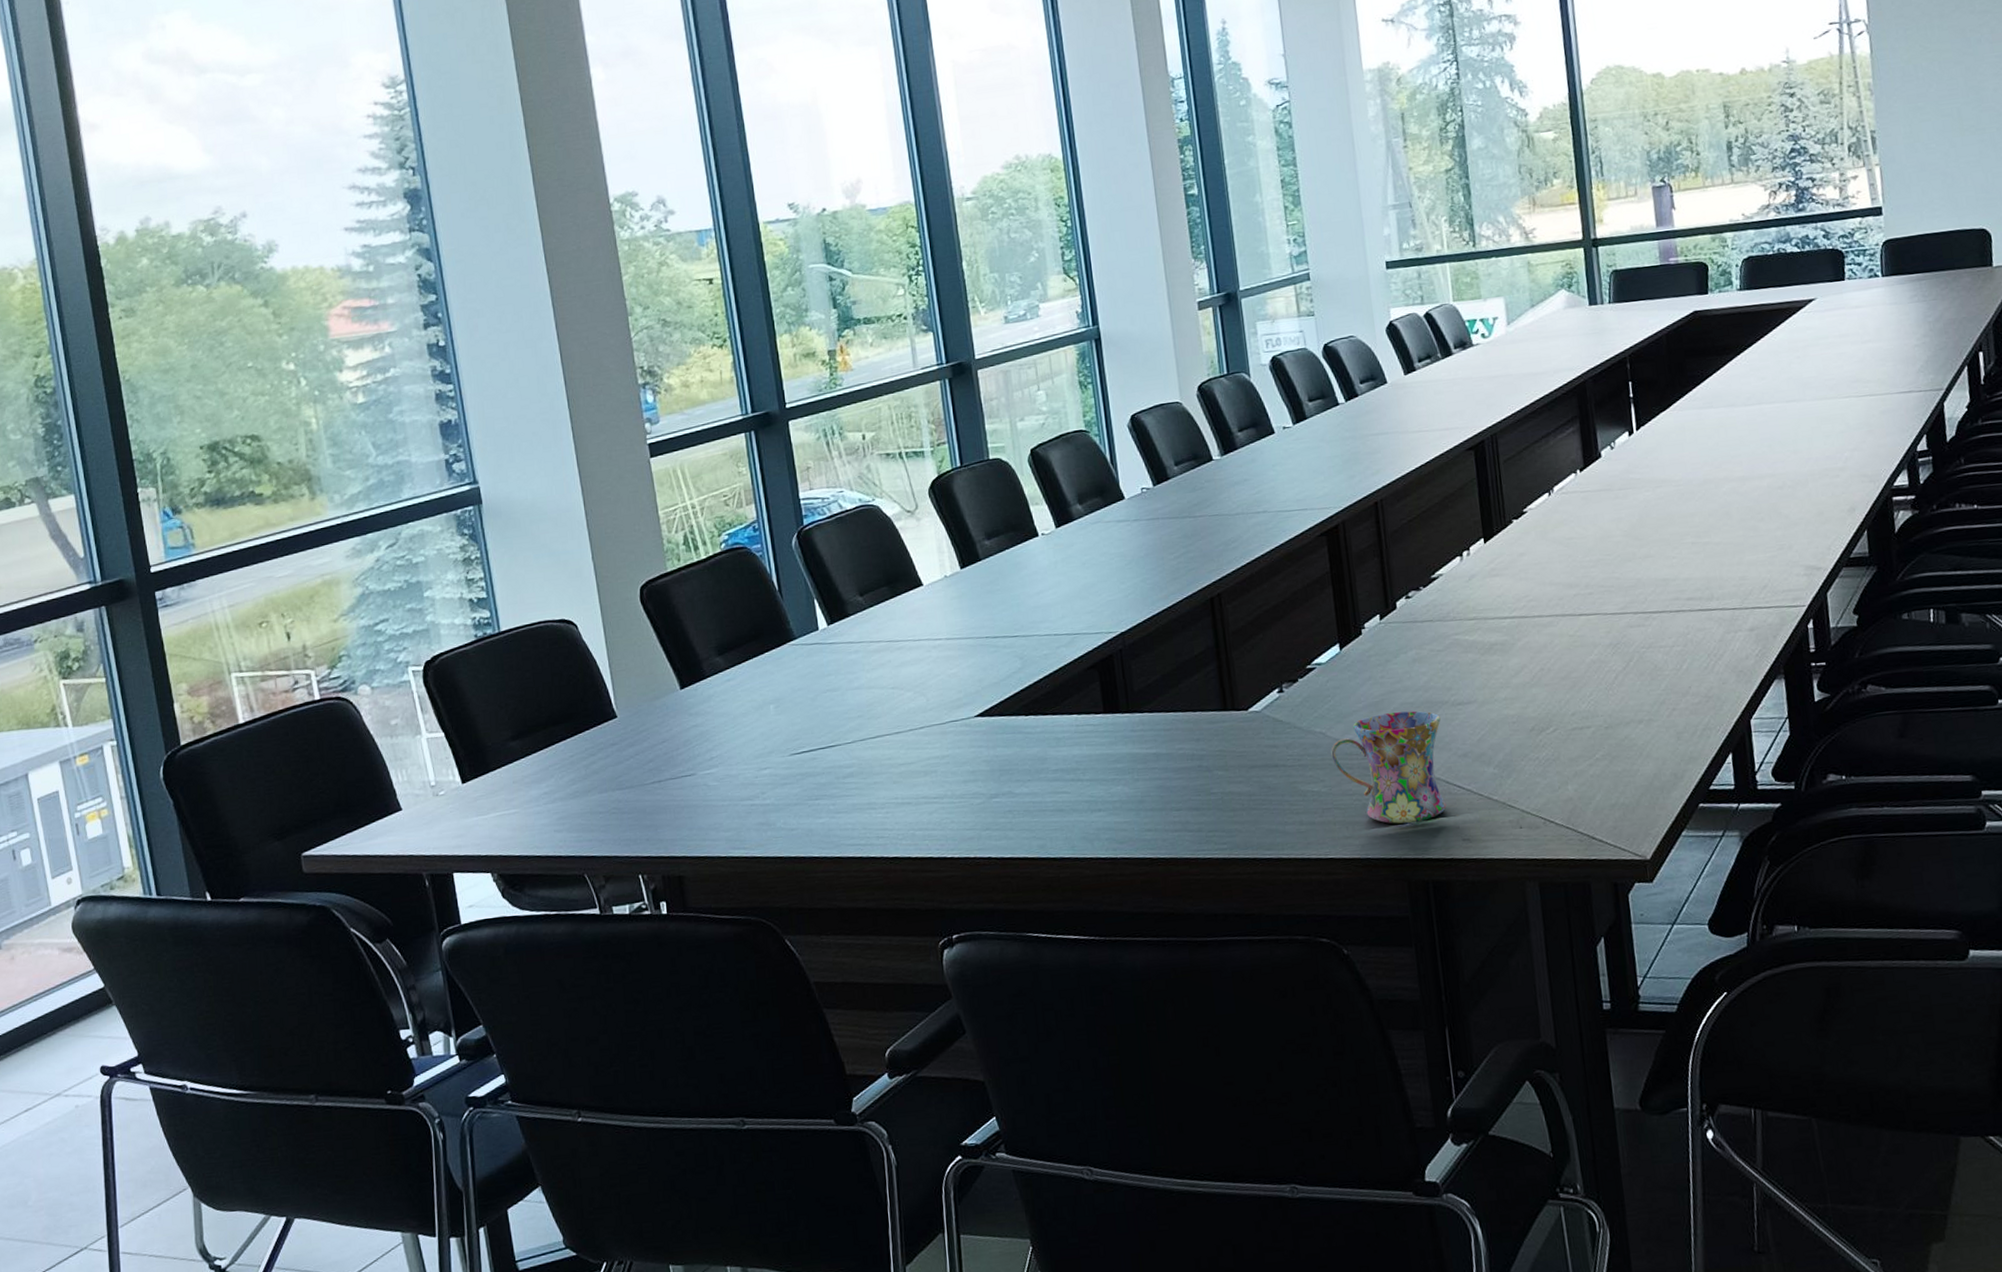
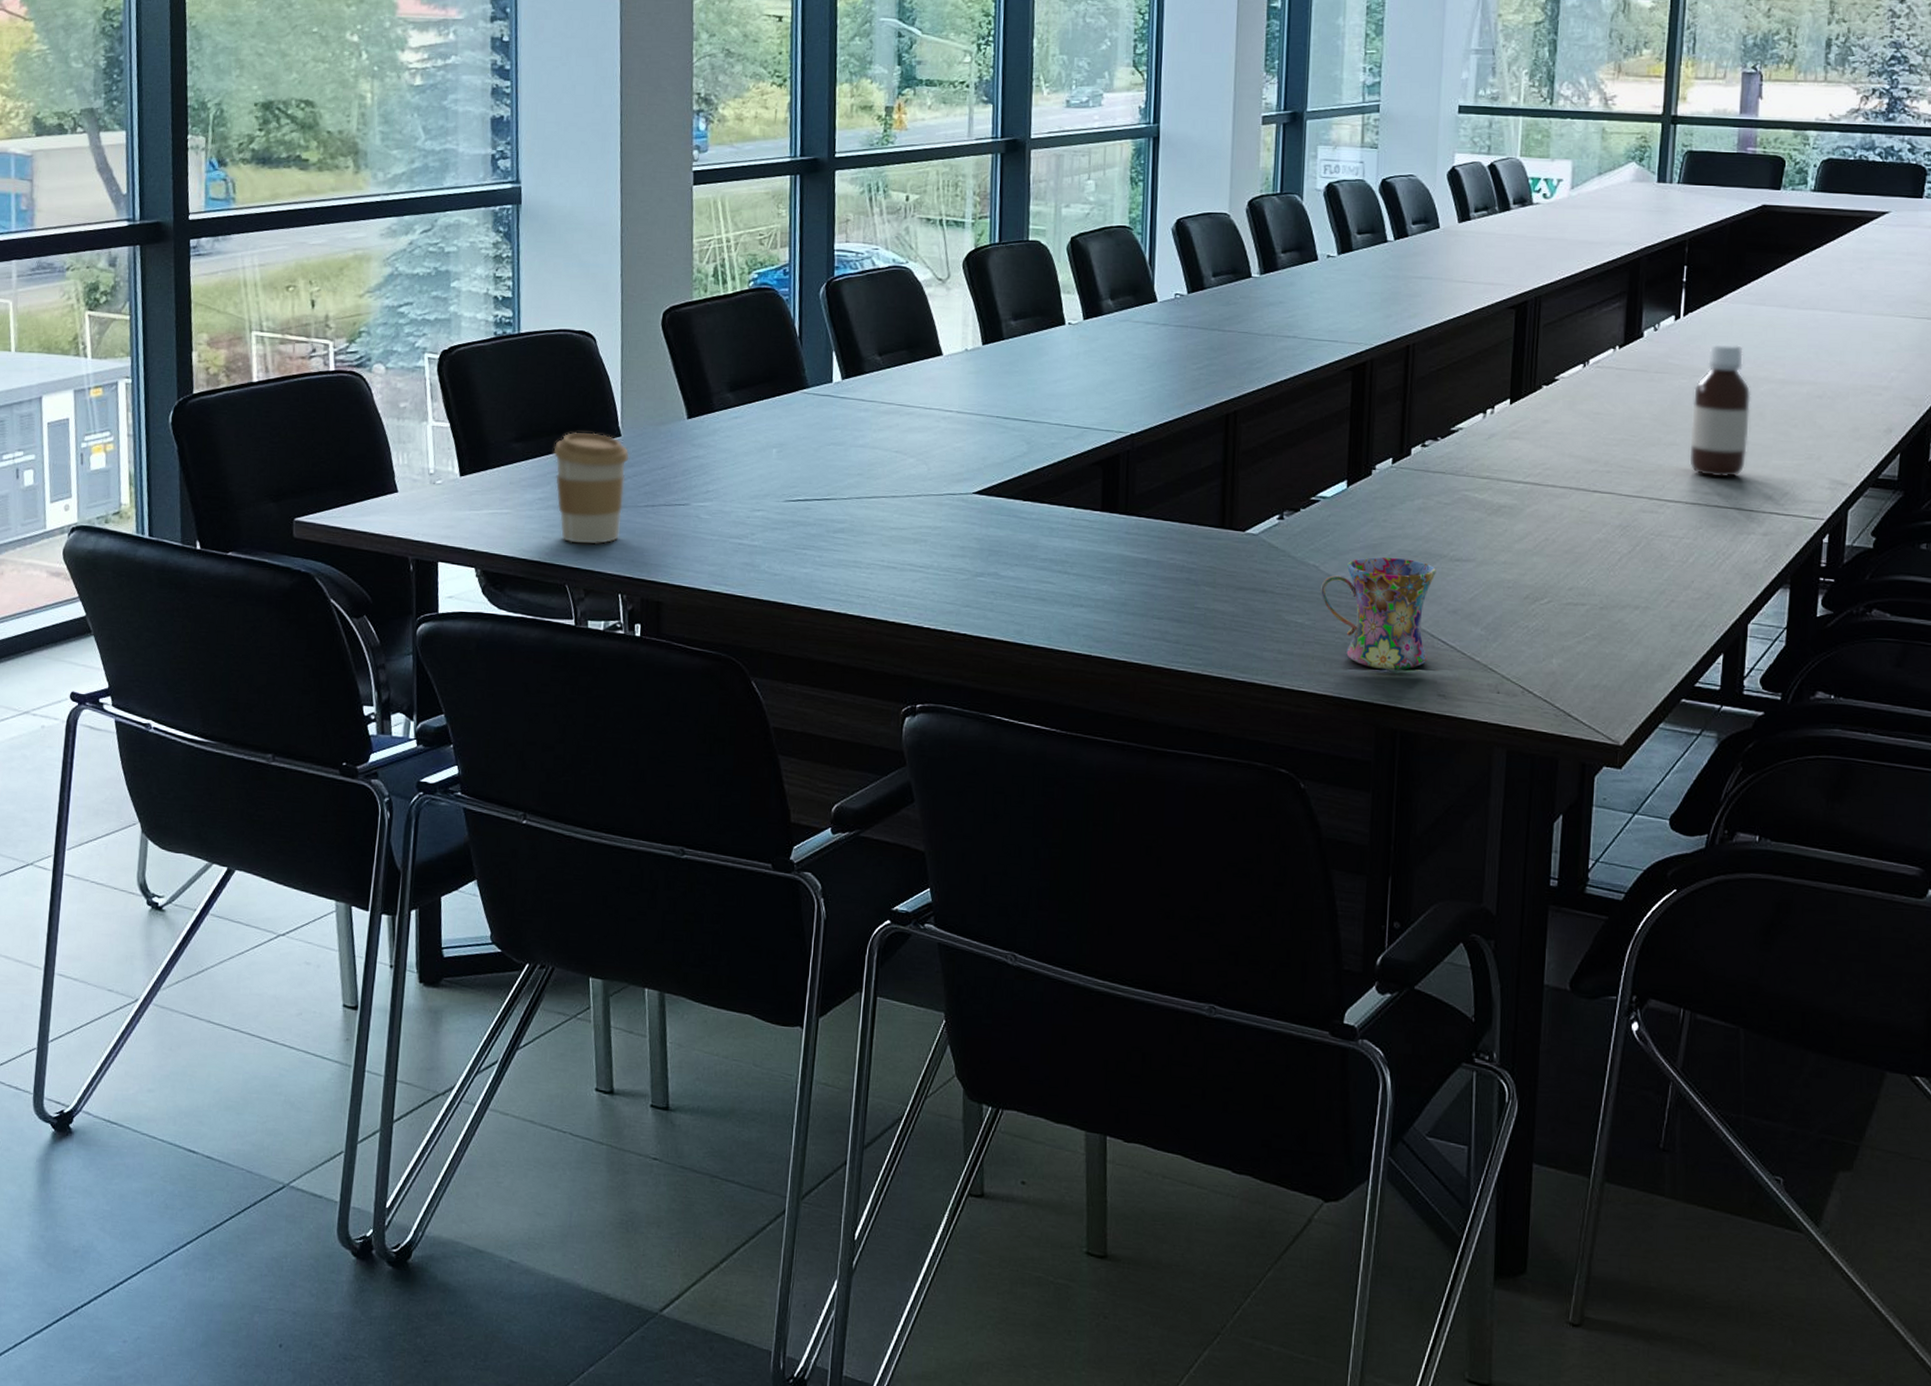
coffee cup: none [551,718,631,832] -> present [553,432,629,545]
bottle: none [1659,449,1721,582] -> present [1689,343,1751,478]

